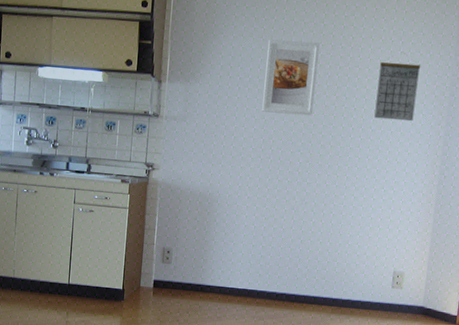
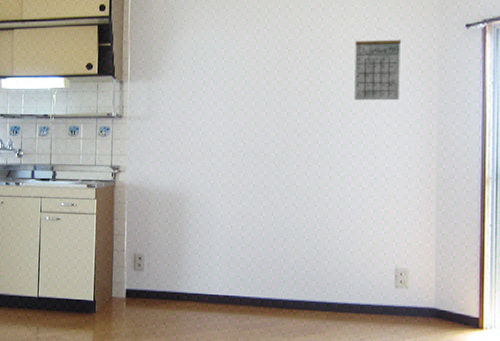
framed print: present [262,39,321,116] -> none [230,27,287,104]

